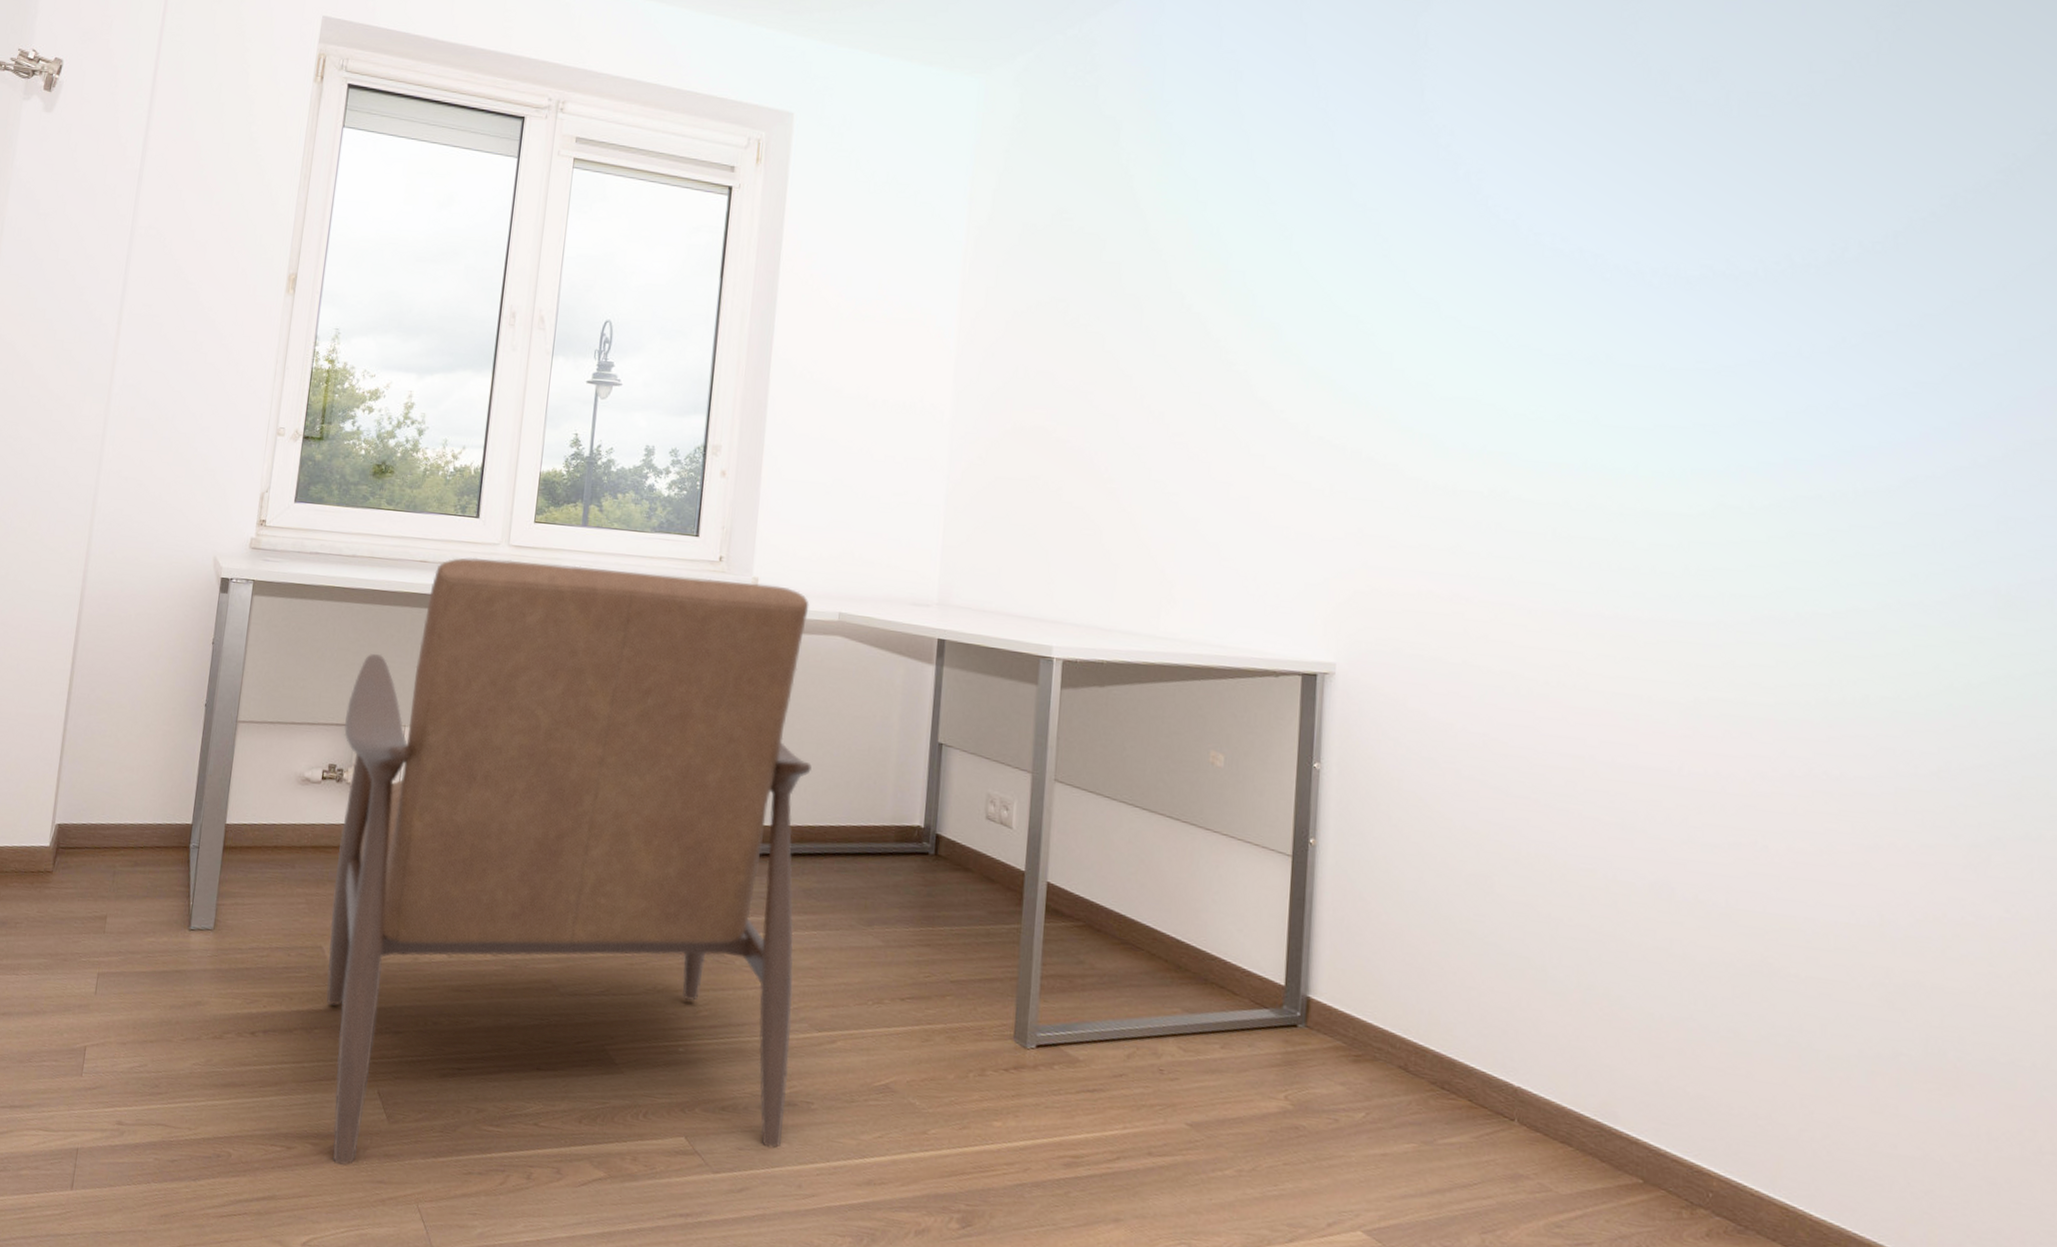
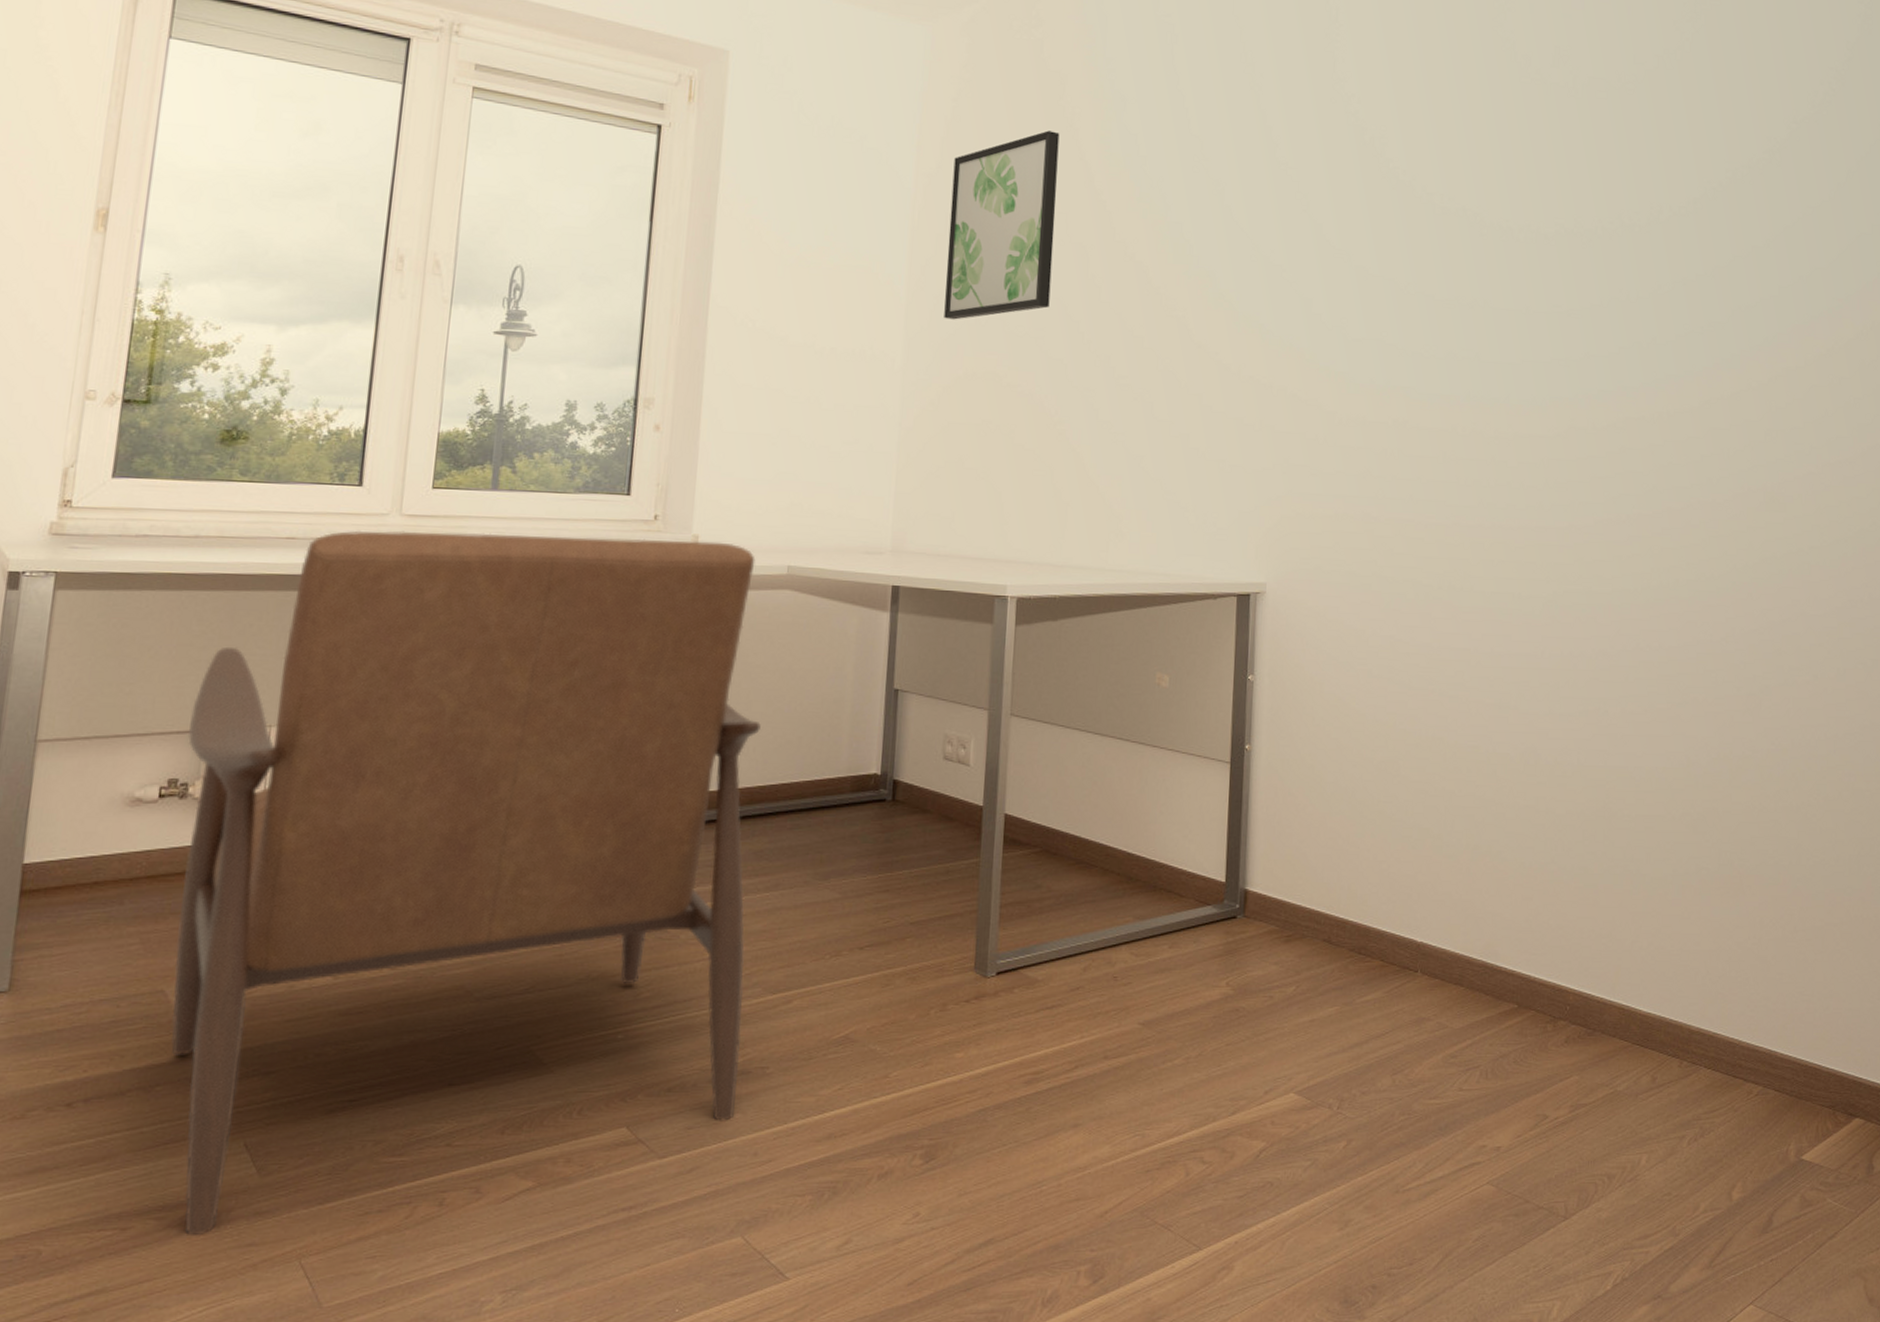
wall art: none [993,178,1114,373] -> present [944,130,1060,320]

